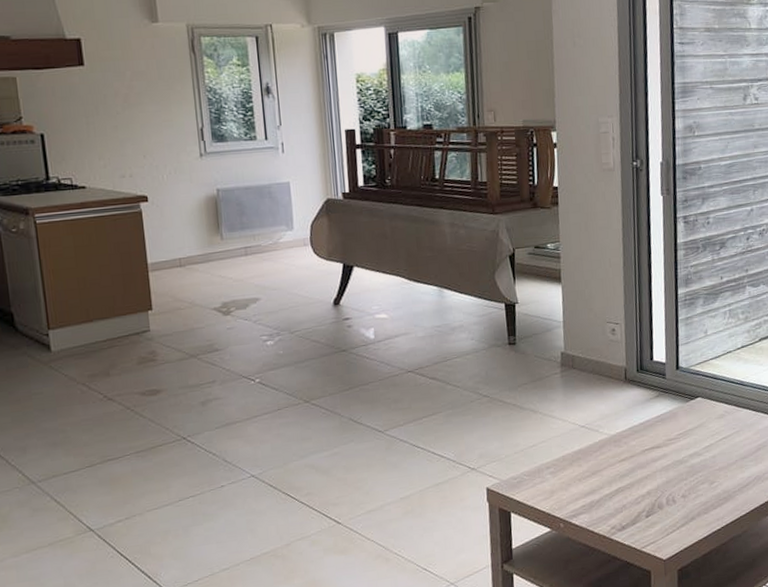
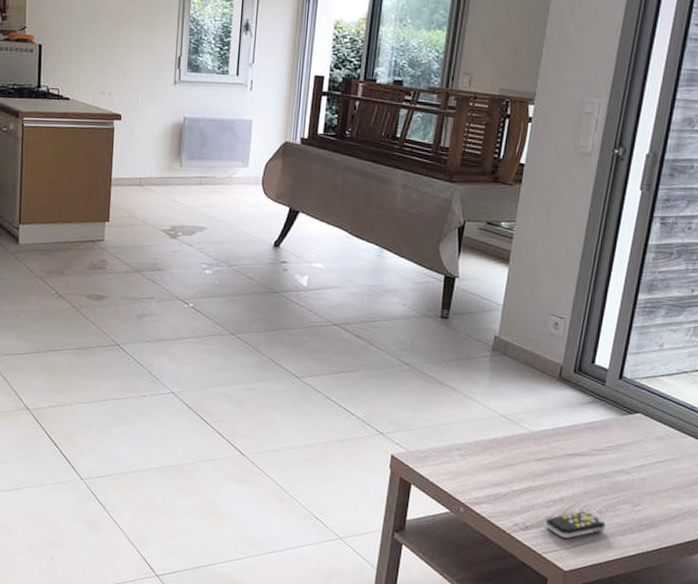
remote control: none [638,498,691,529] -> present [545,511,606,538]

